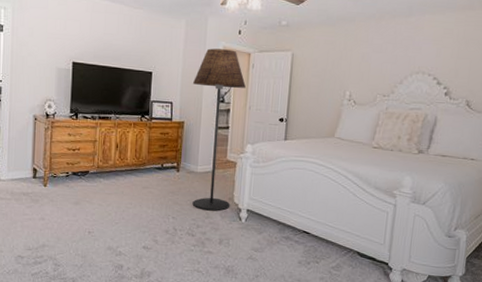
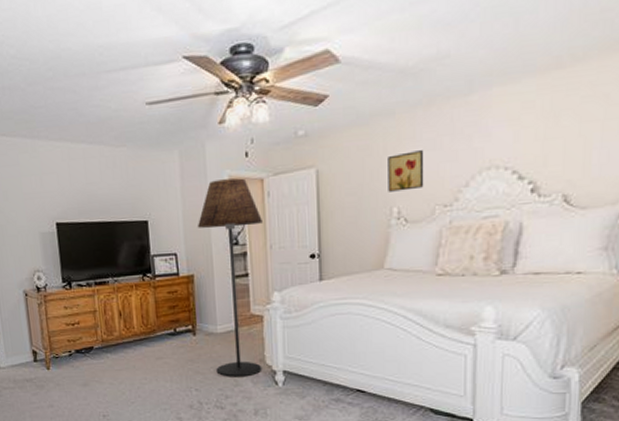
wall art: none [344,51,373,80] -> present [388,150,424,192]

